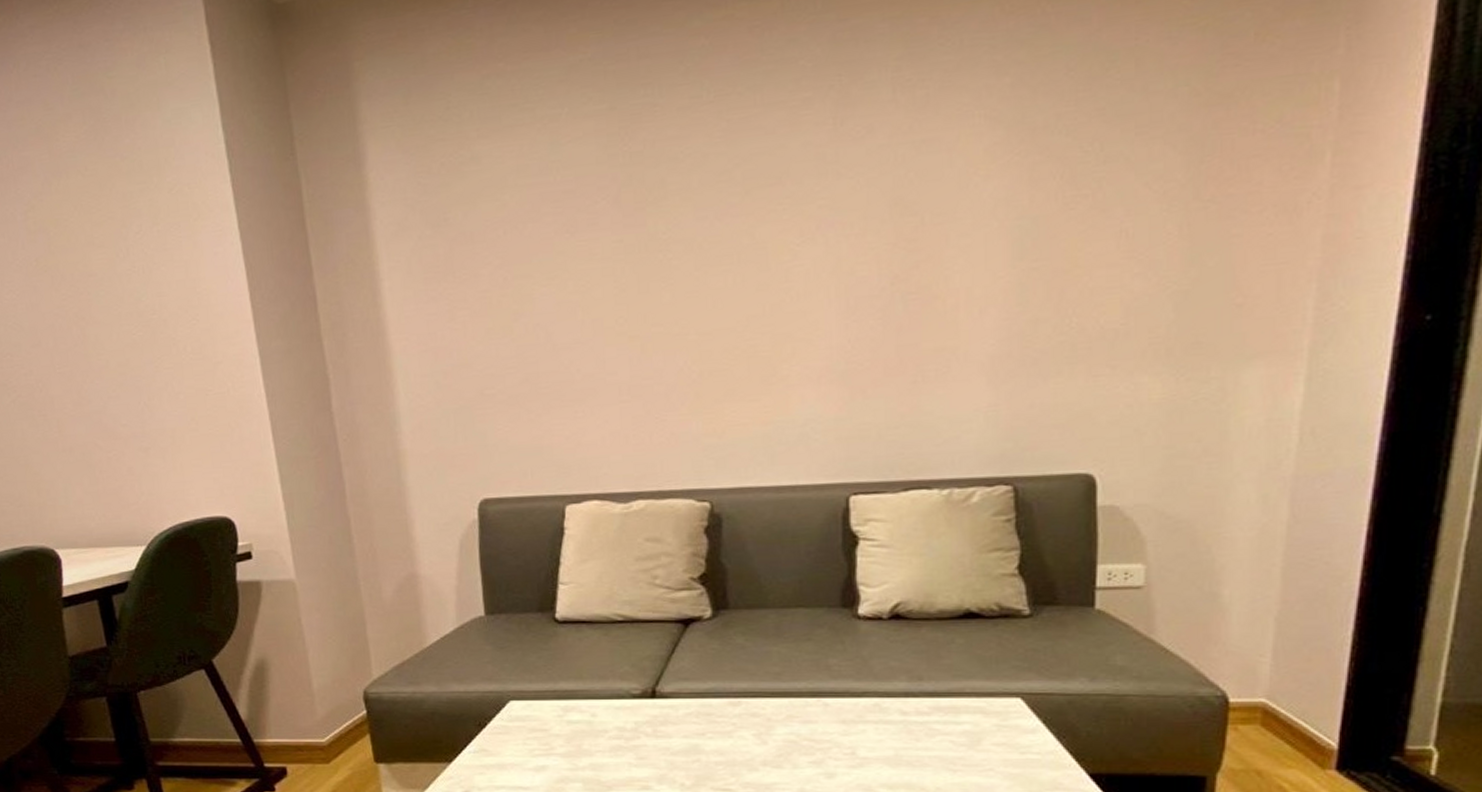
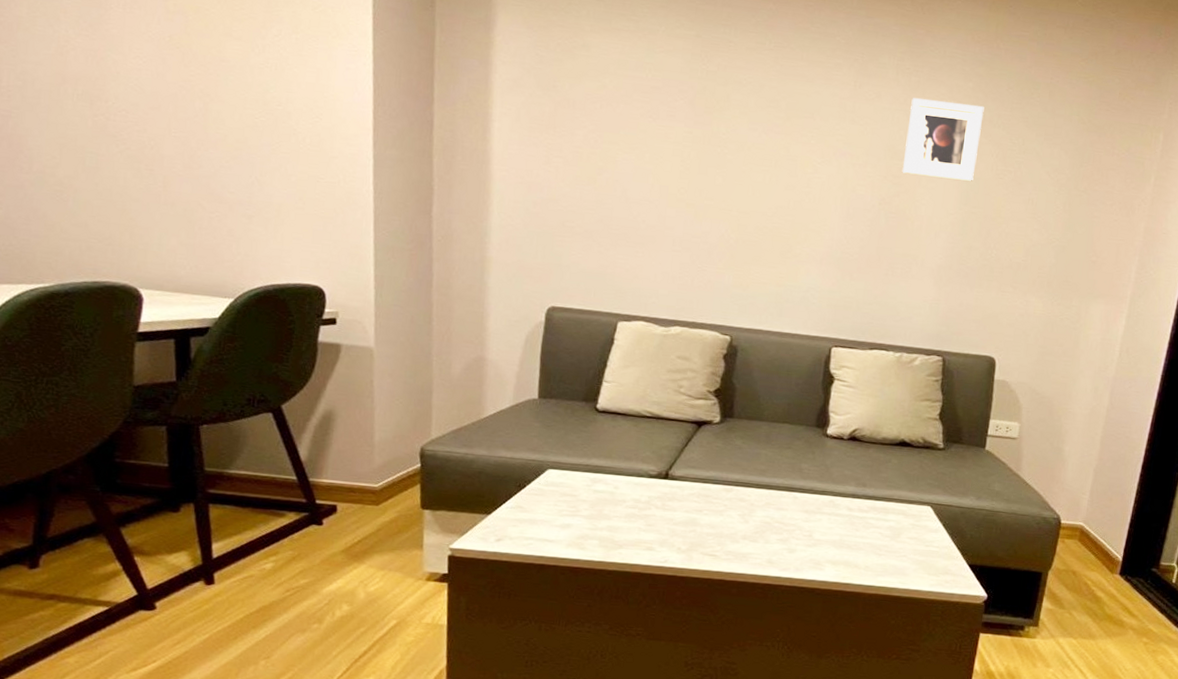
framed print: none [918,108,1033,233] -> present [902,97,984,181]

